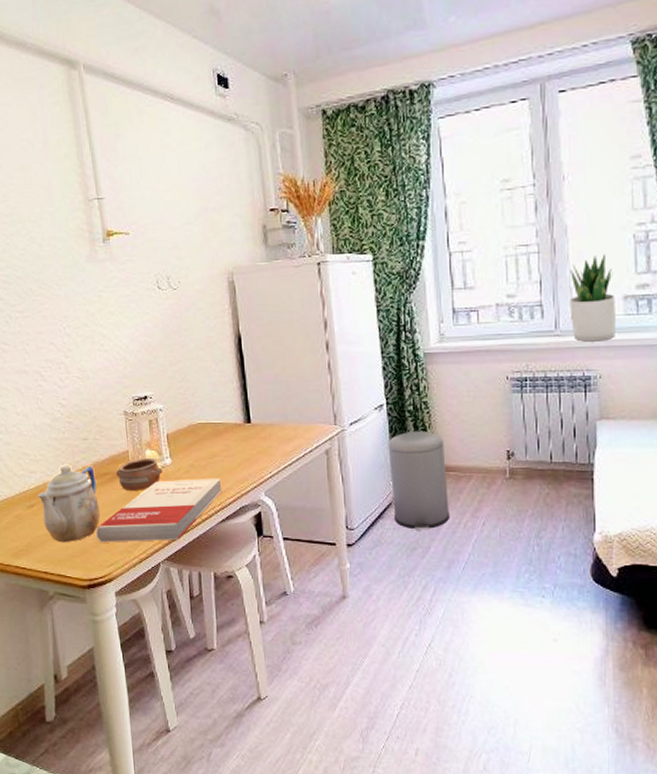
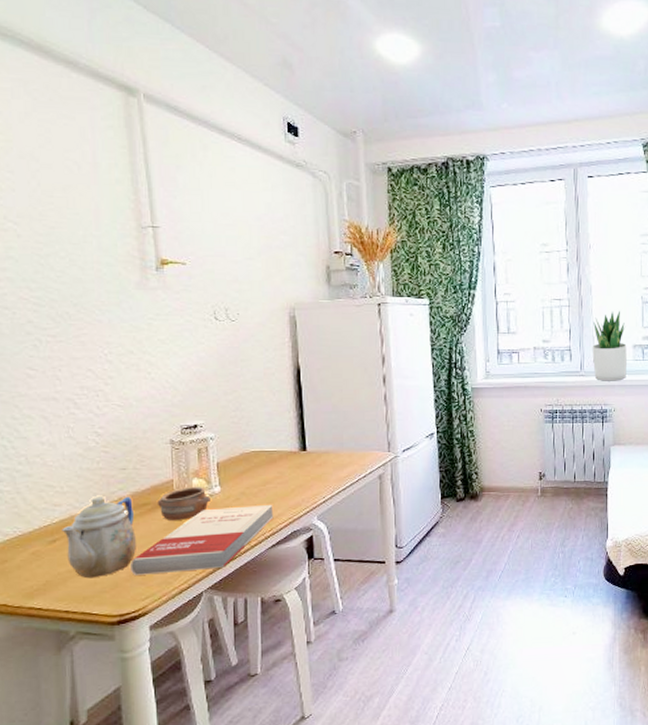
pedal bin: present [388,430,449,530] -> none [437,456,489,545]

